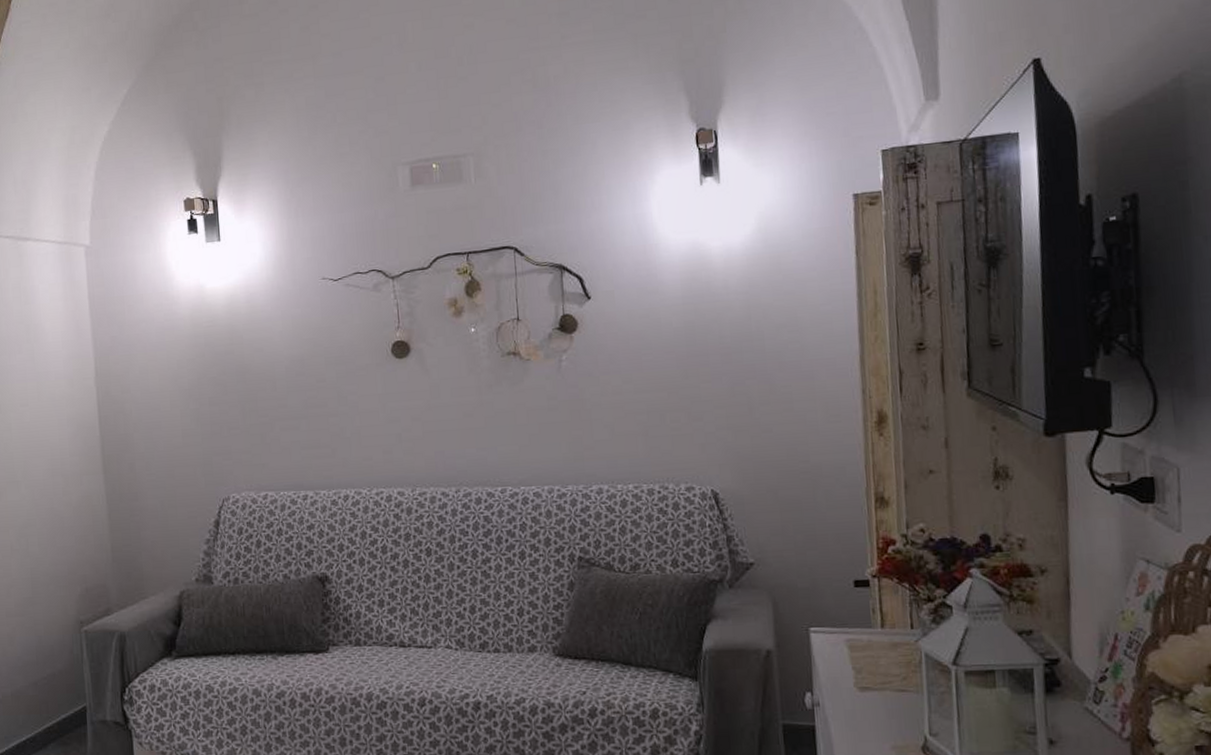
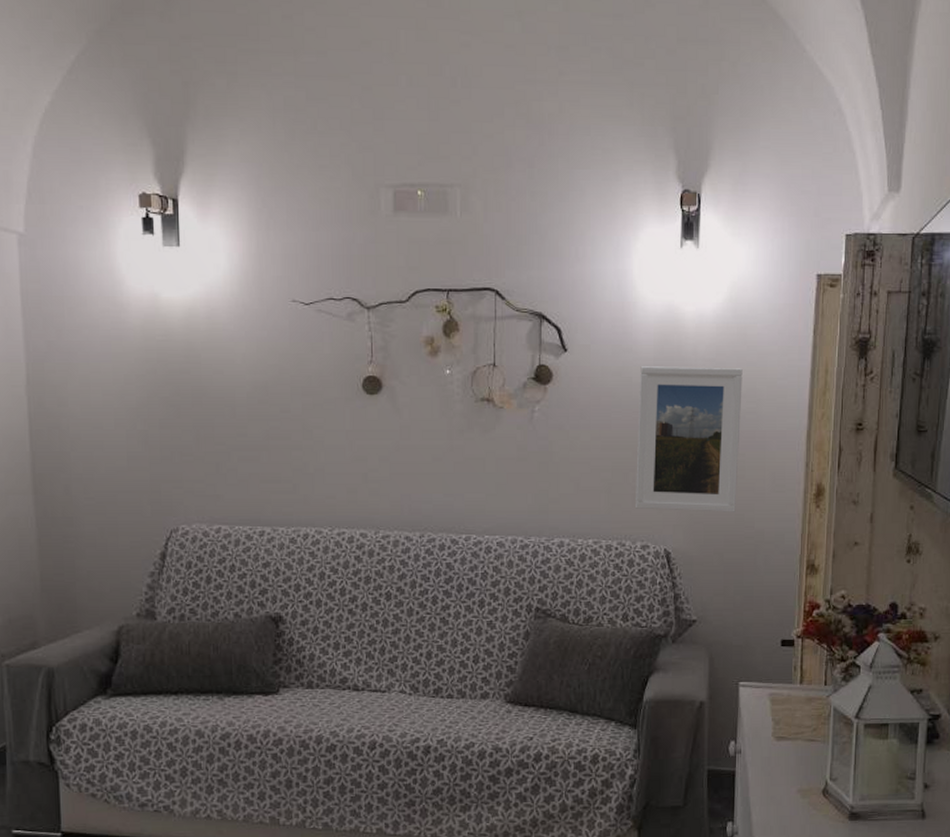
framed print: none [668,298,787,450] -> present [636,366,743,512]

